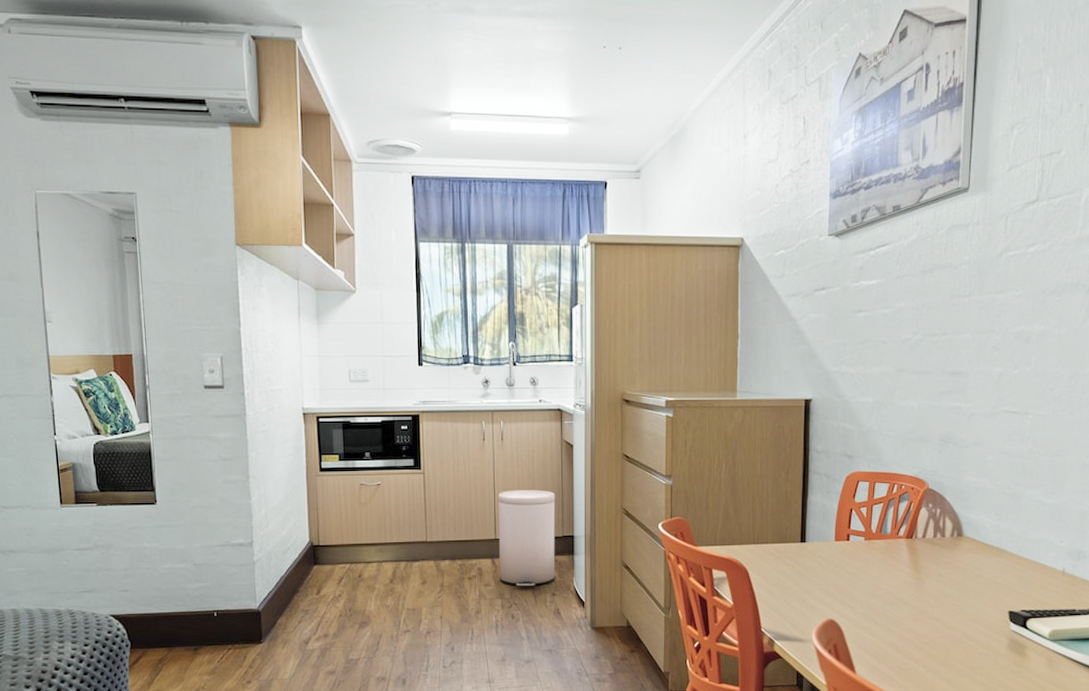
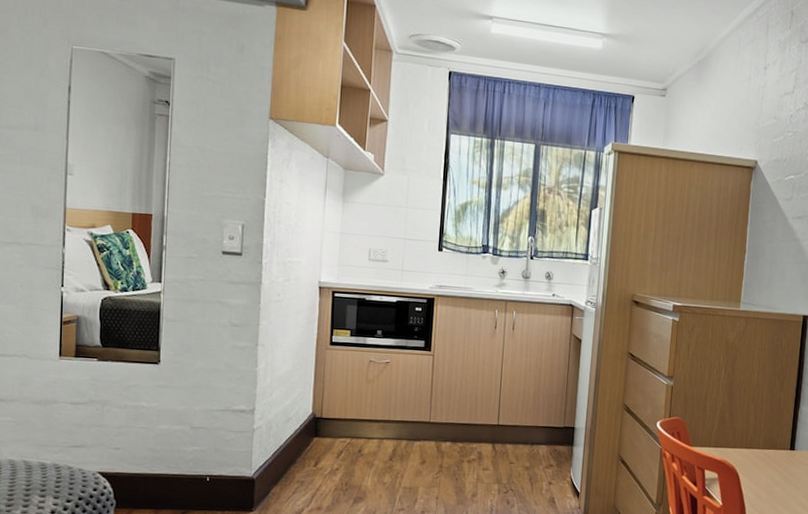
pedal bin: present [498,489,555,587] -> none [498,378,560,474]

